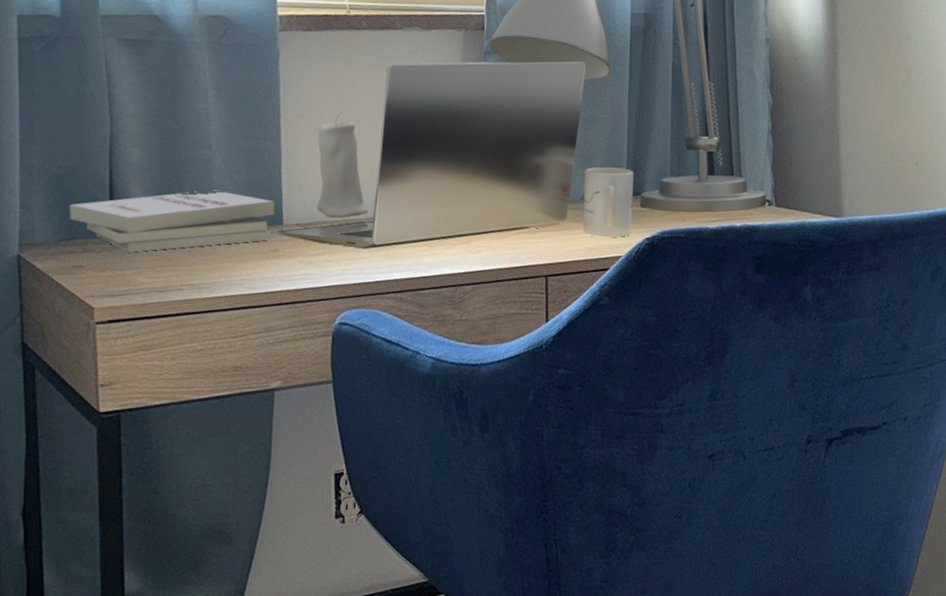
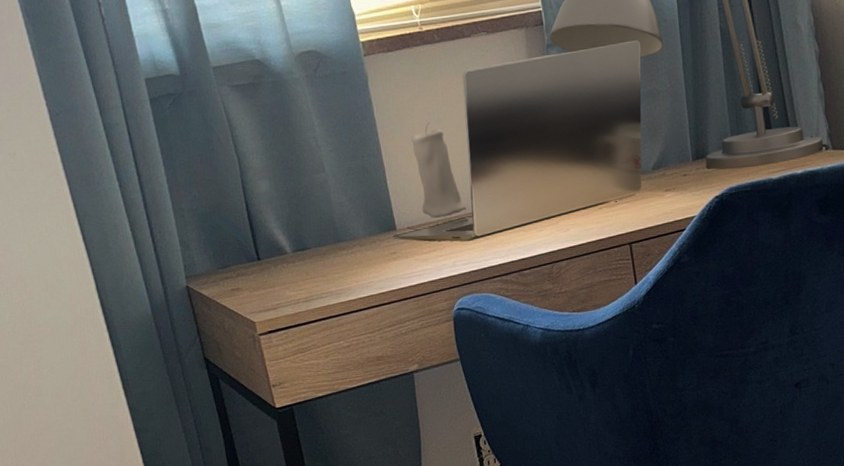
books: present [68,190,275,253] -> none [218,207,389,272]
mug: present [582,167,634,238] -> none [651,134,702,202]

